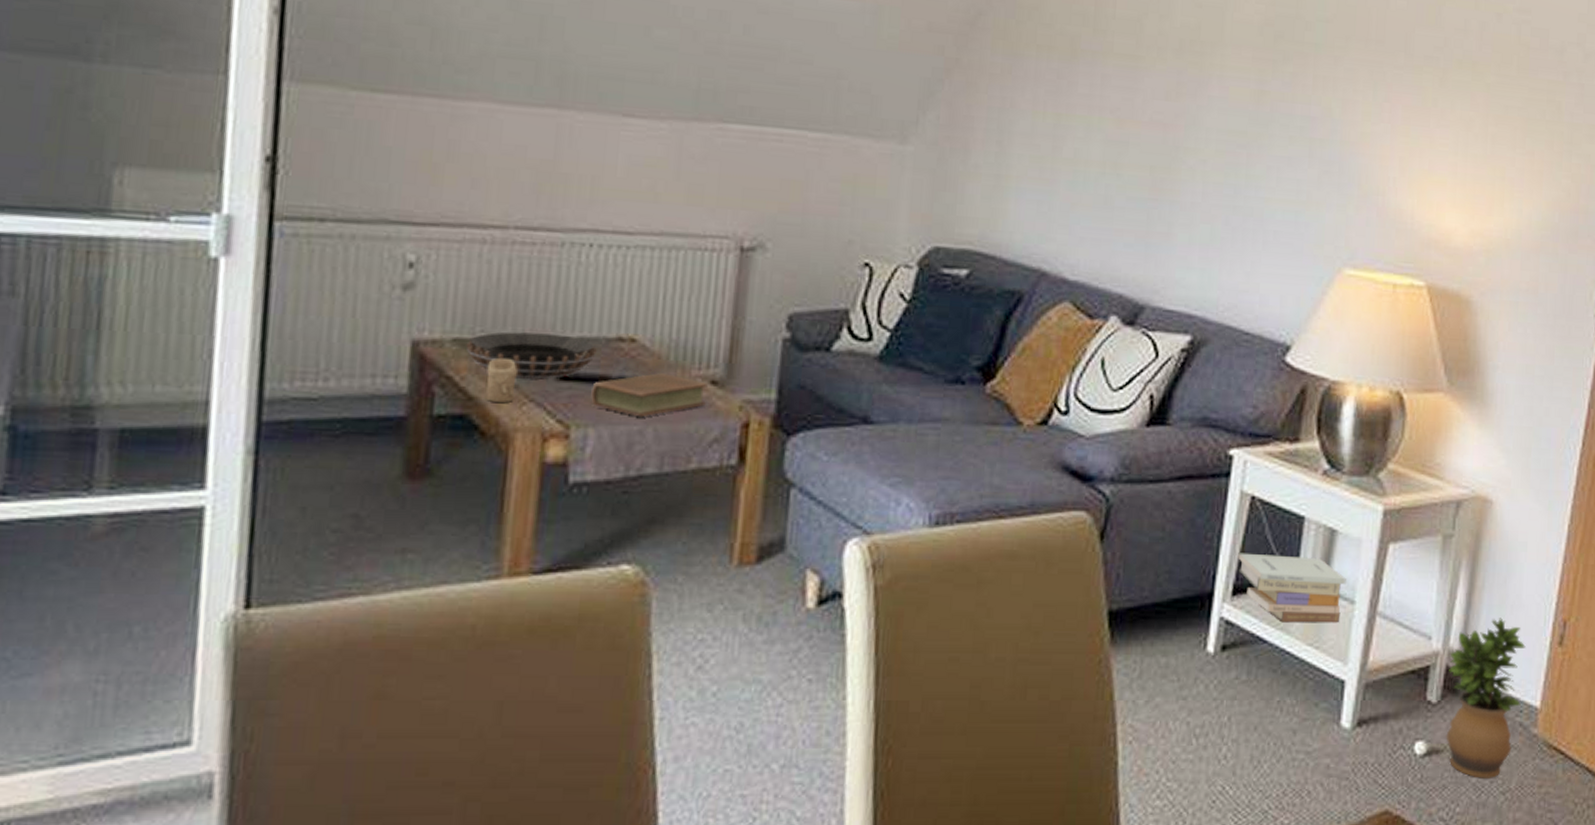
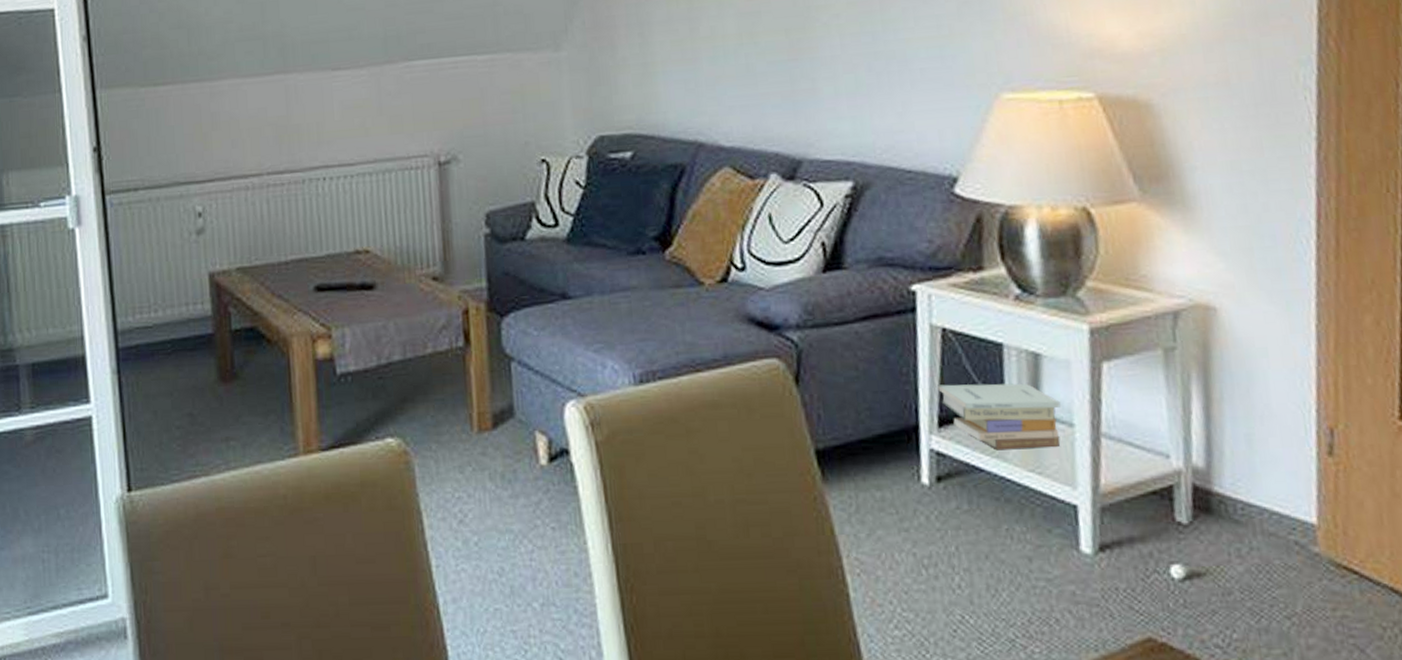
decorative bowl: present [466,332,597,381] -> none [246,254,342,295]
candle: present [486,358,518,404] -> none [264,279,287,316]
book: present [591,373,708,418] -> none [342,276,431,315]
potted plant: present [1446,618,1526,778] -> none [1194,430,1292,602]

